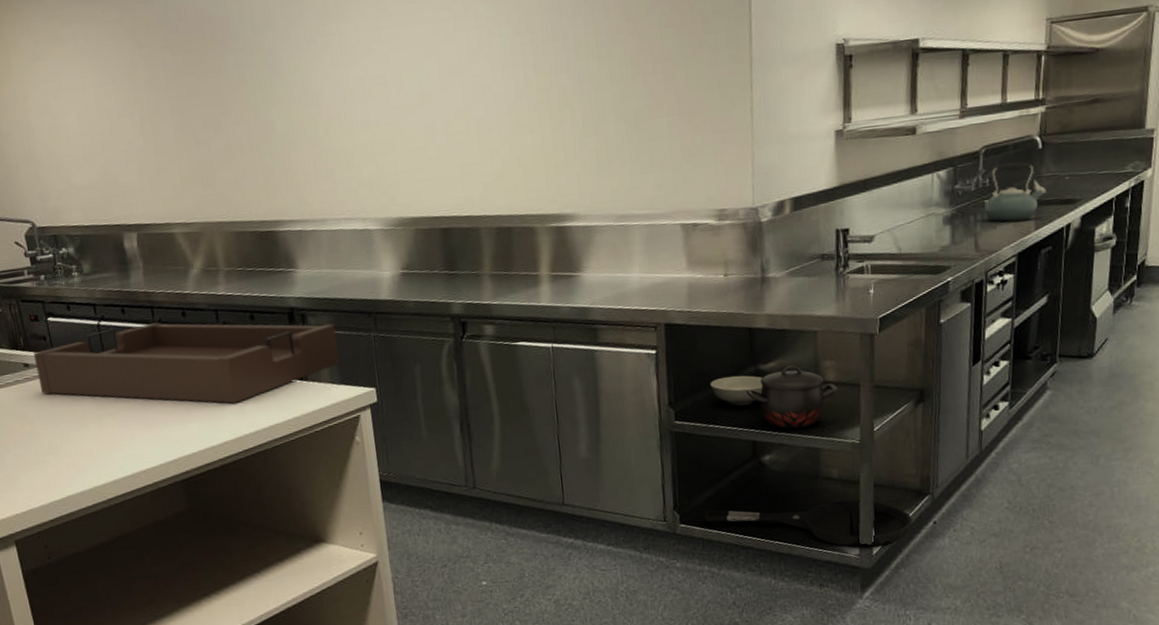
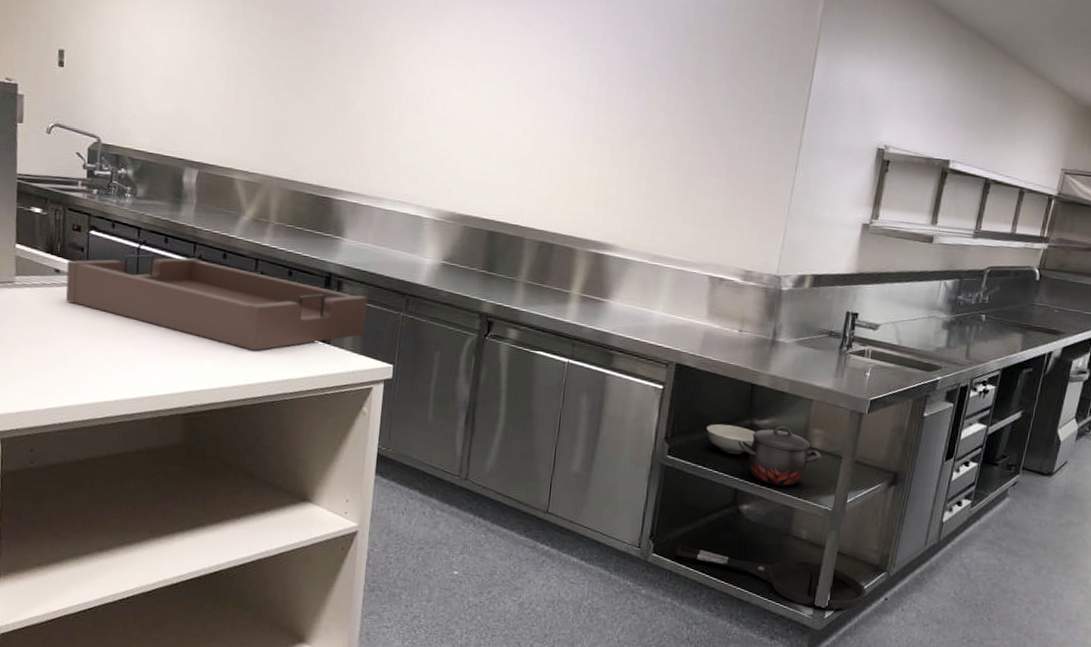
kettle: present [984,162,1046,222] -> none [979,286,1036,341]

